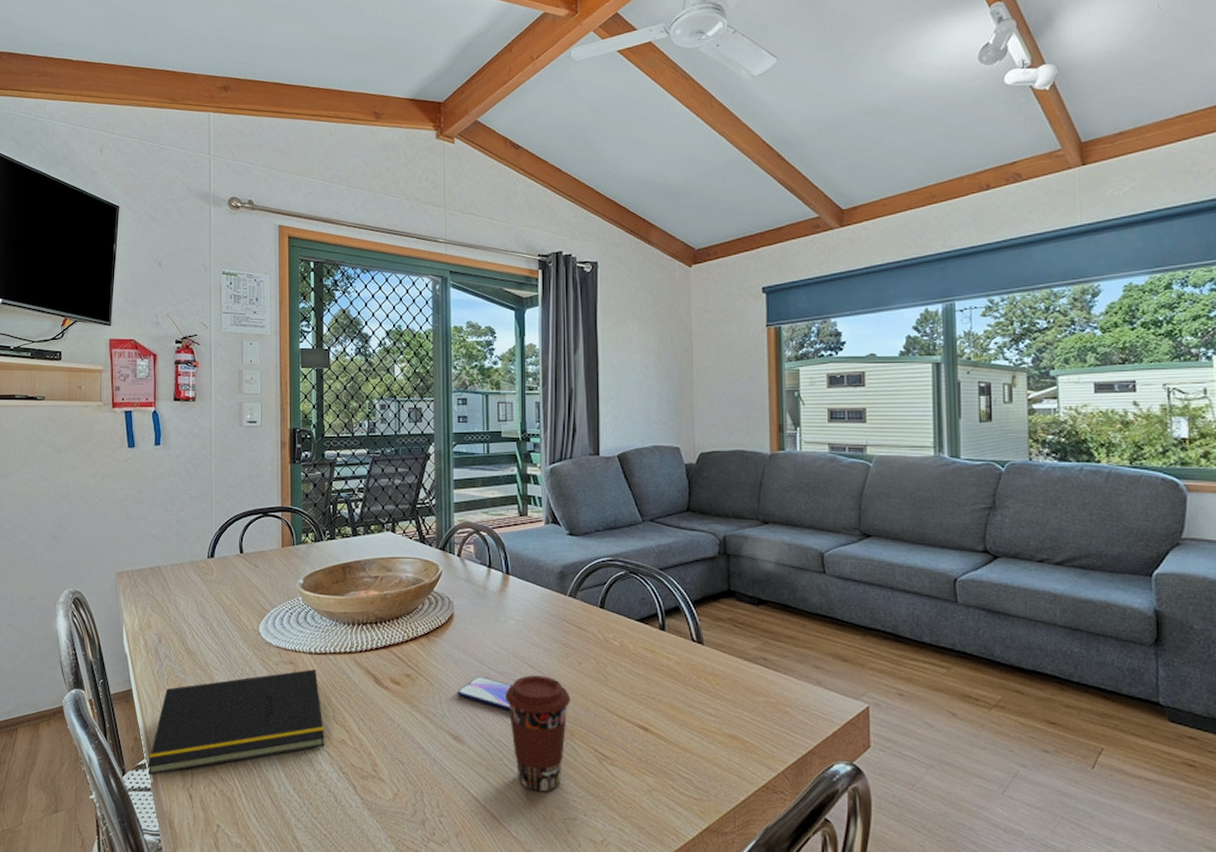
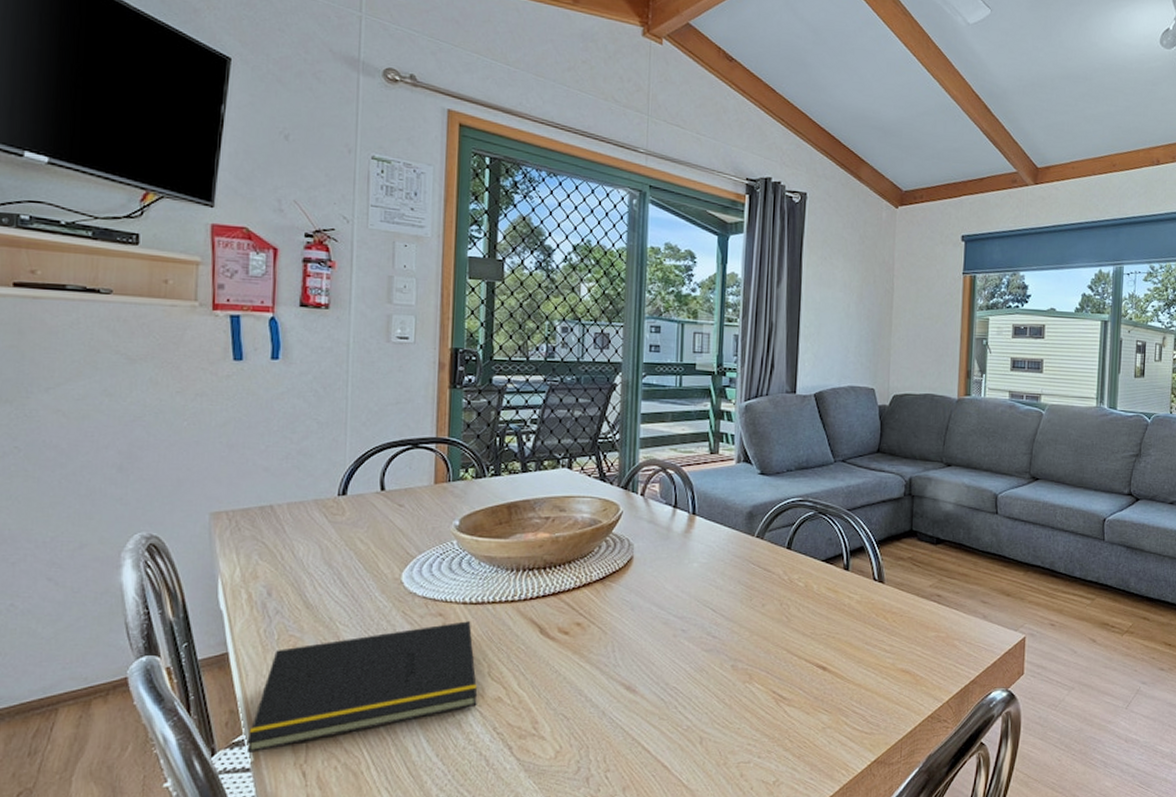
smartphone: present [457,675,512,711] -> none [632,621,692,657]
coffee cup: present [505,675,571,792] -> none [684,619,752,738]

